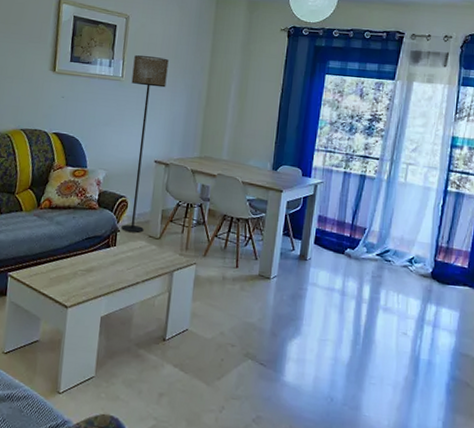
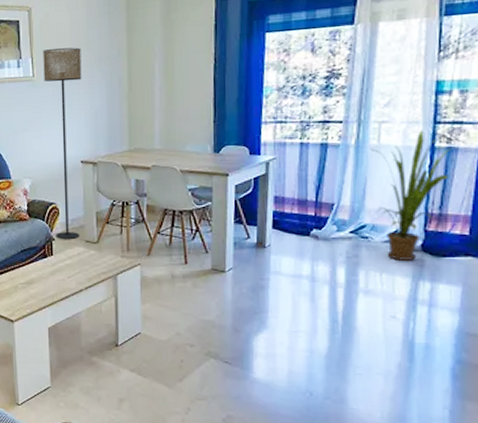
house plant: none [398,175,458,285] -> present [371,130,450,260]

